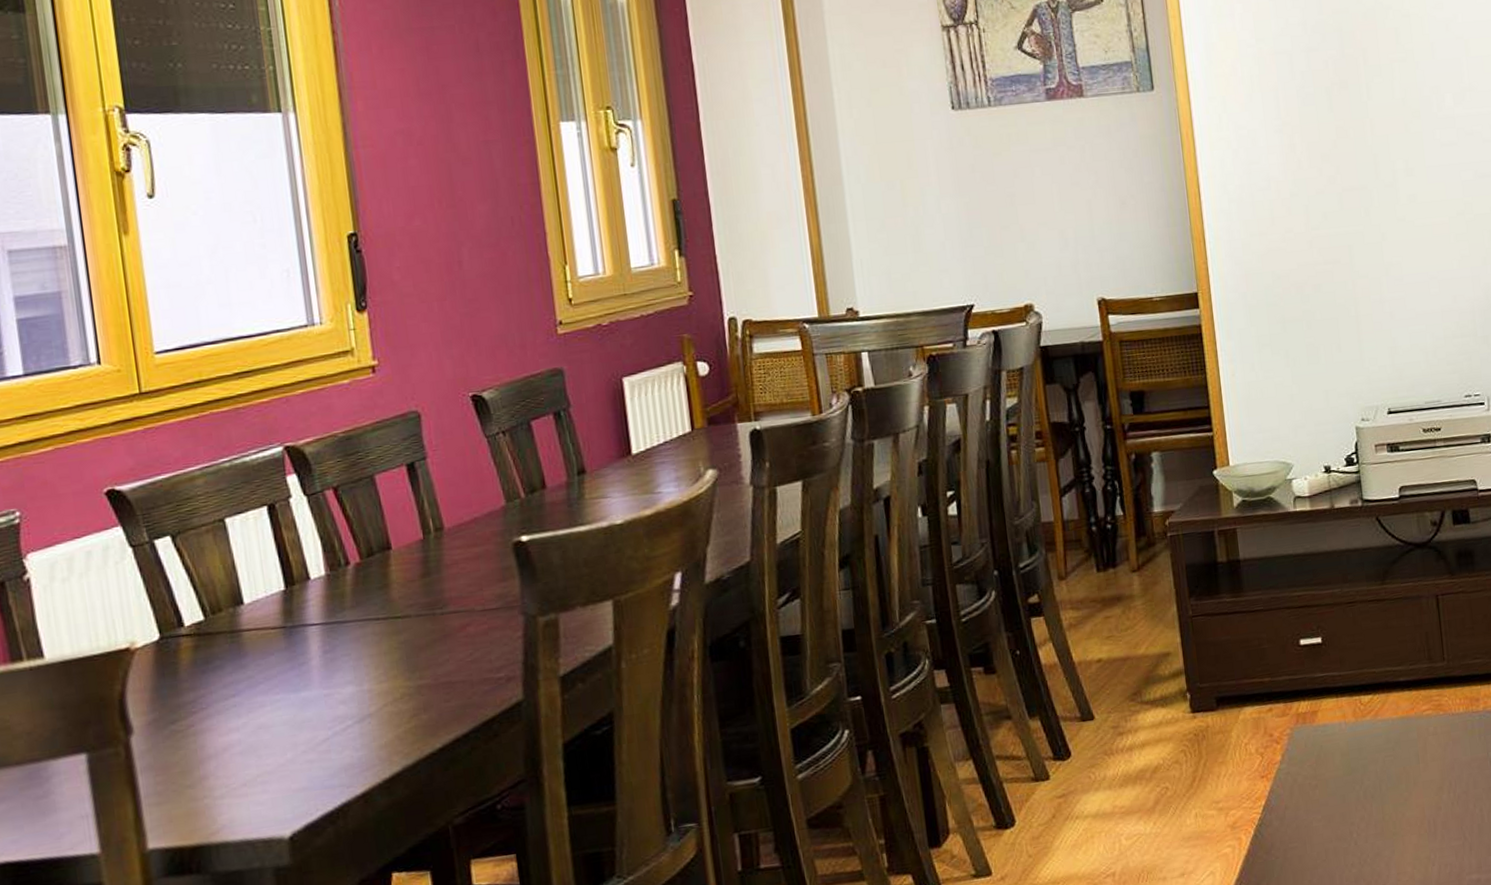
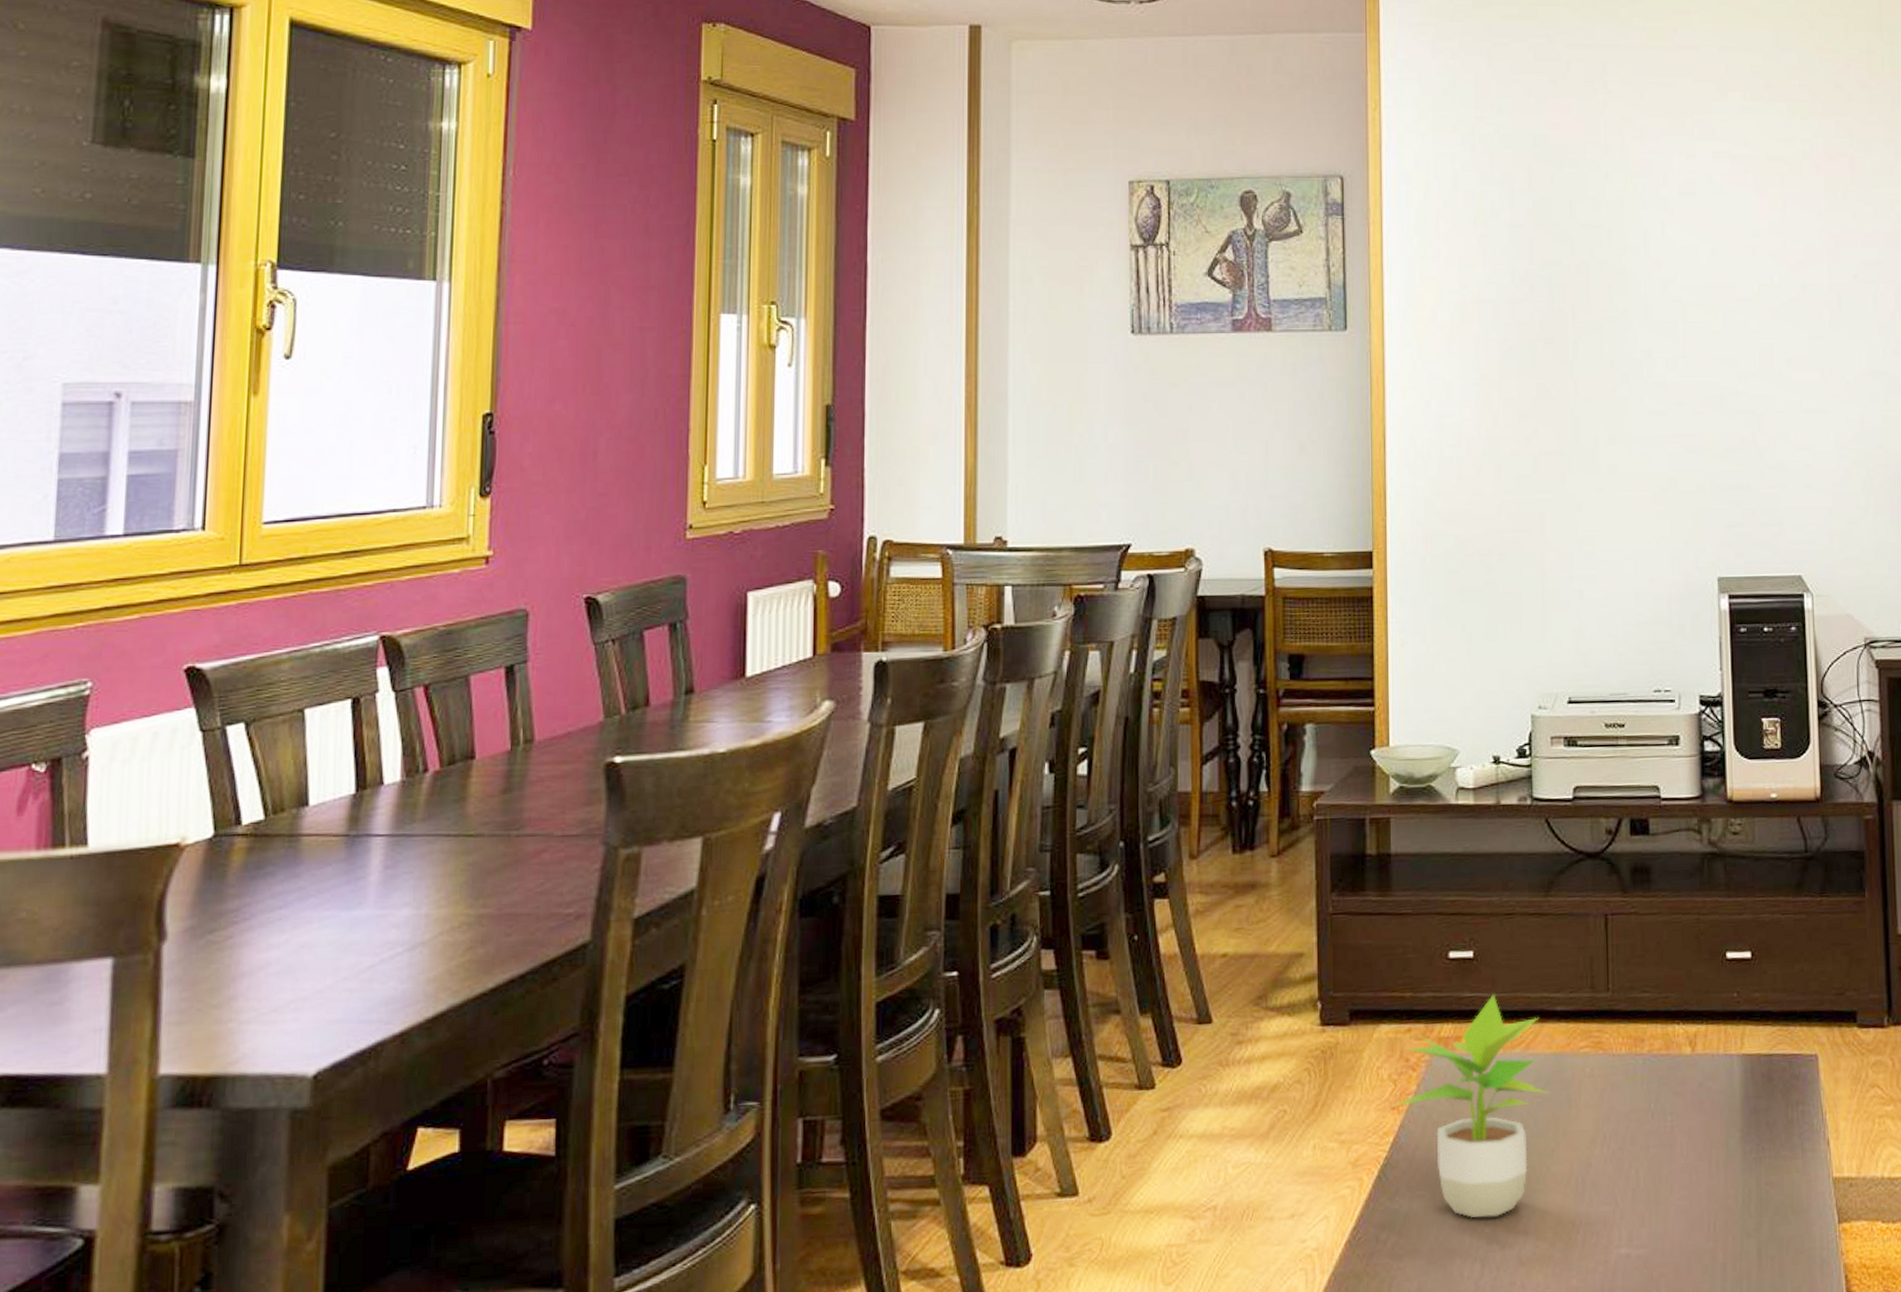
potted plant: none [1260,672,1400,862] -> present [1391,994,1551,1218]

